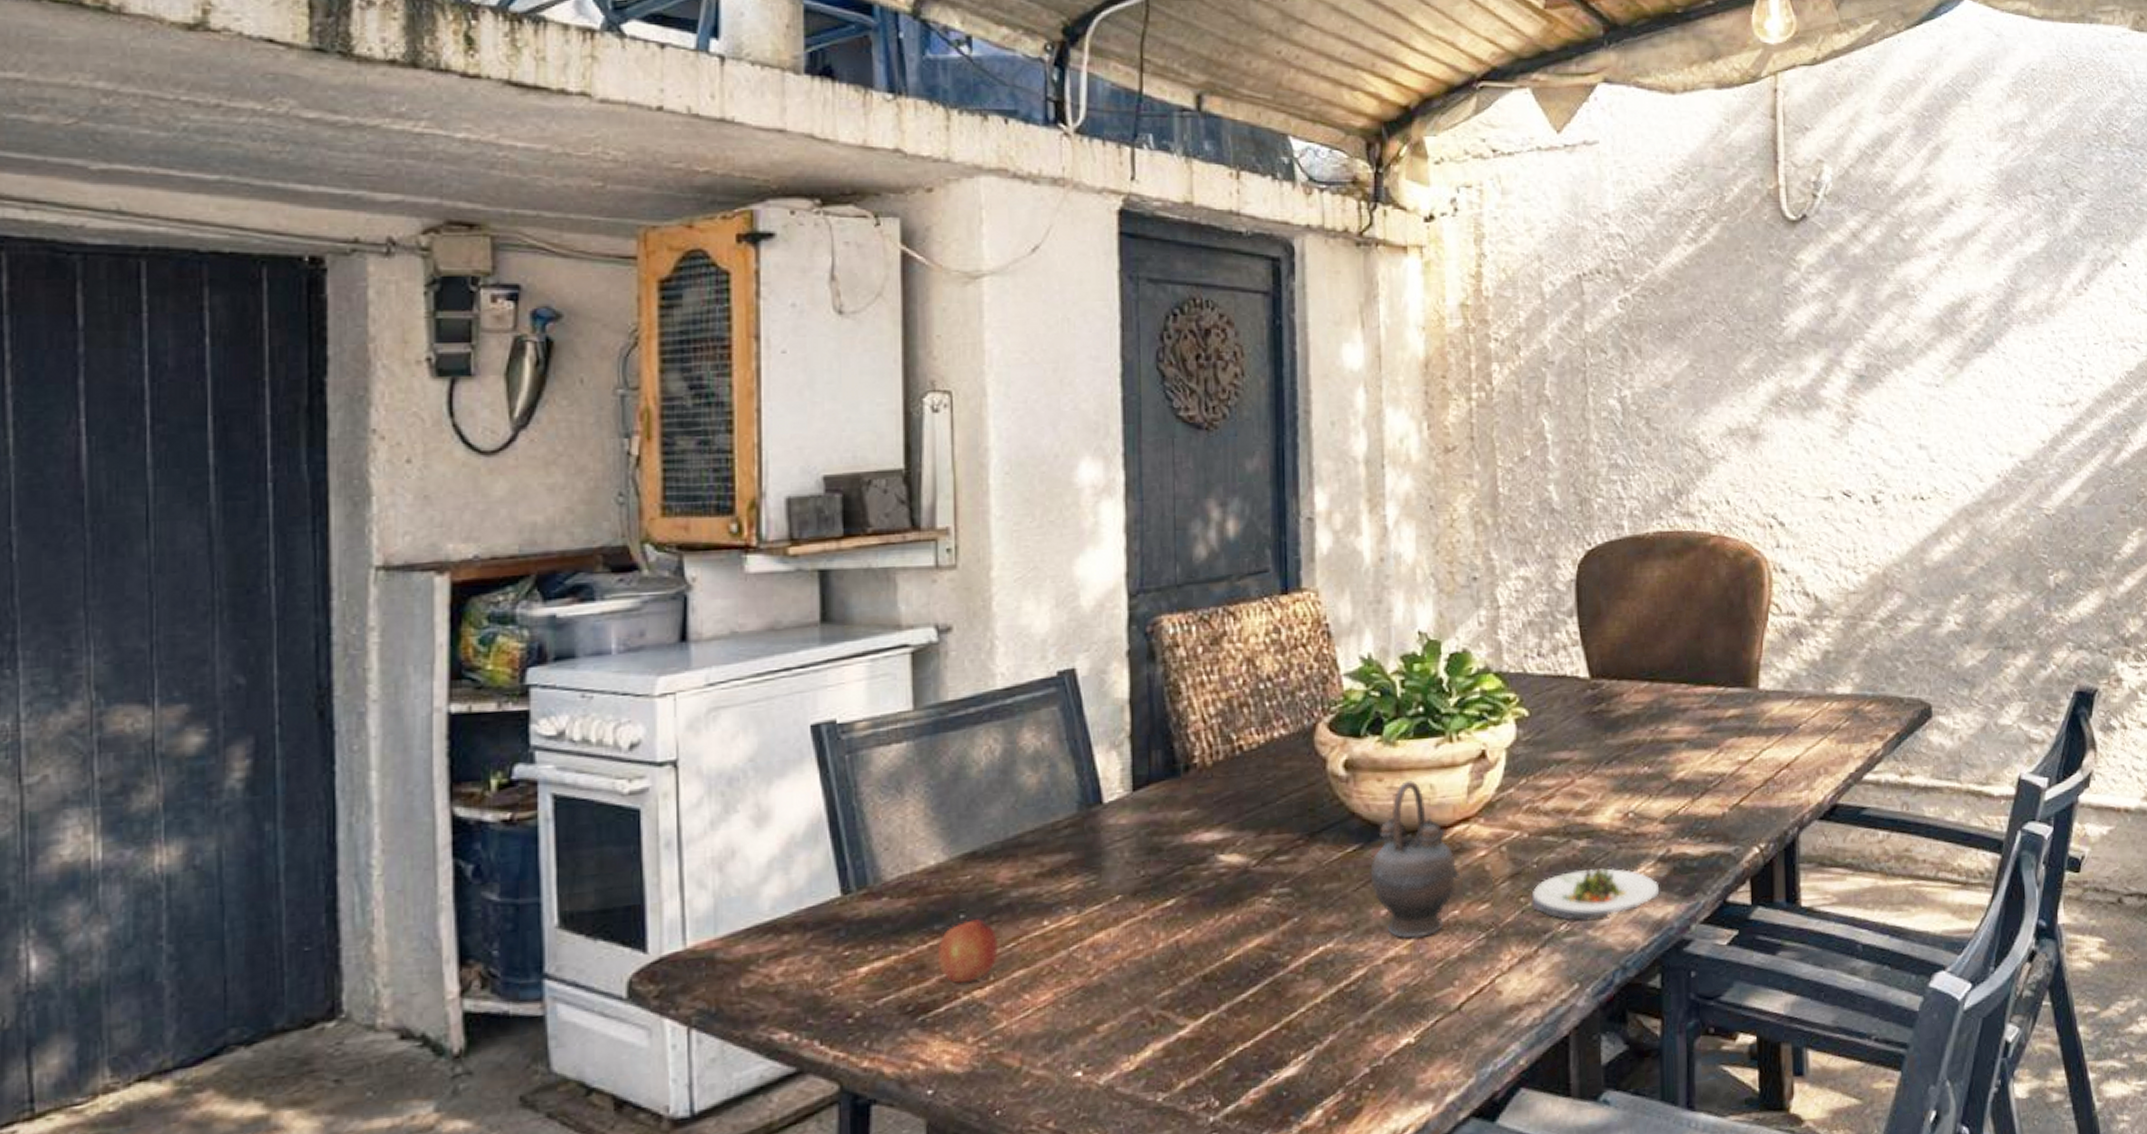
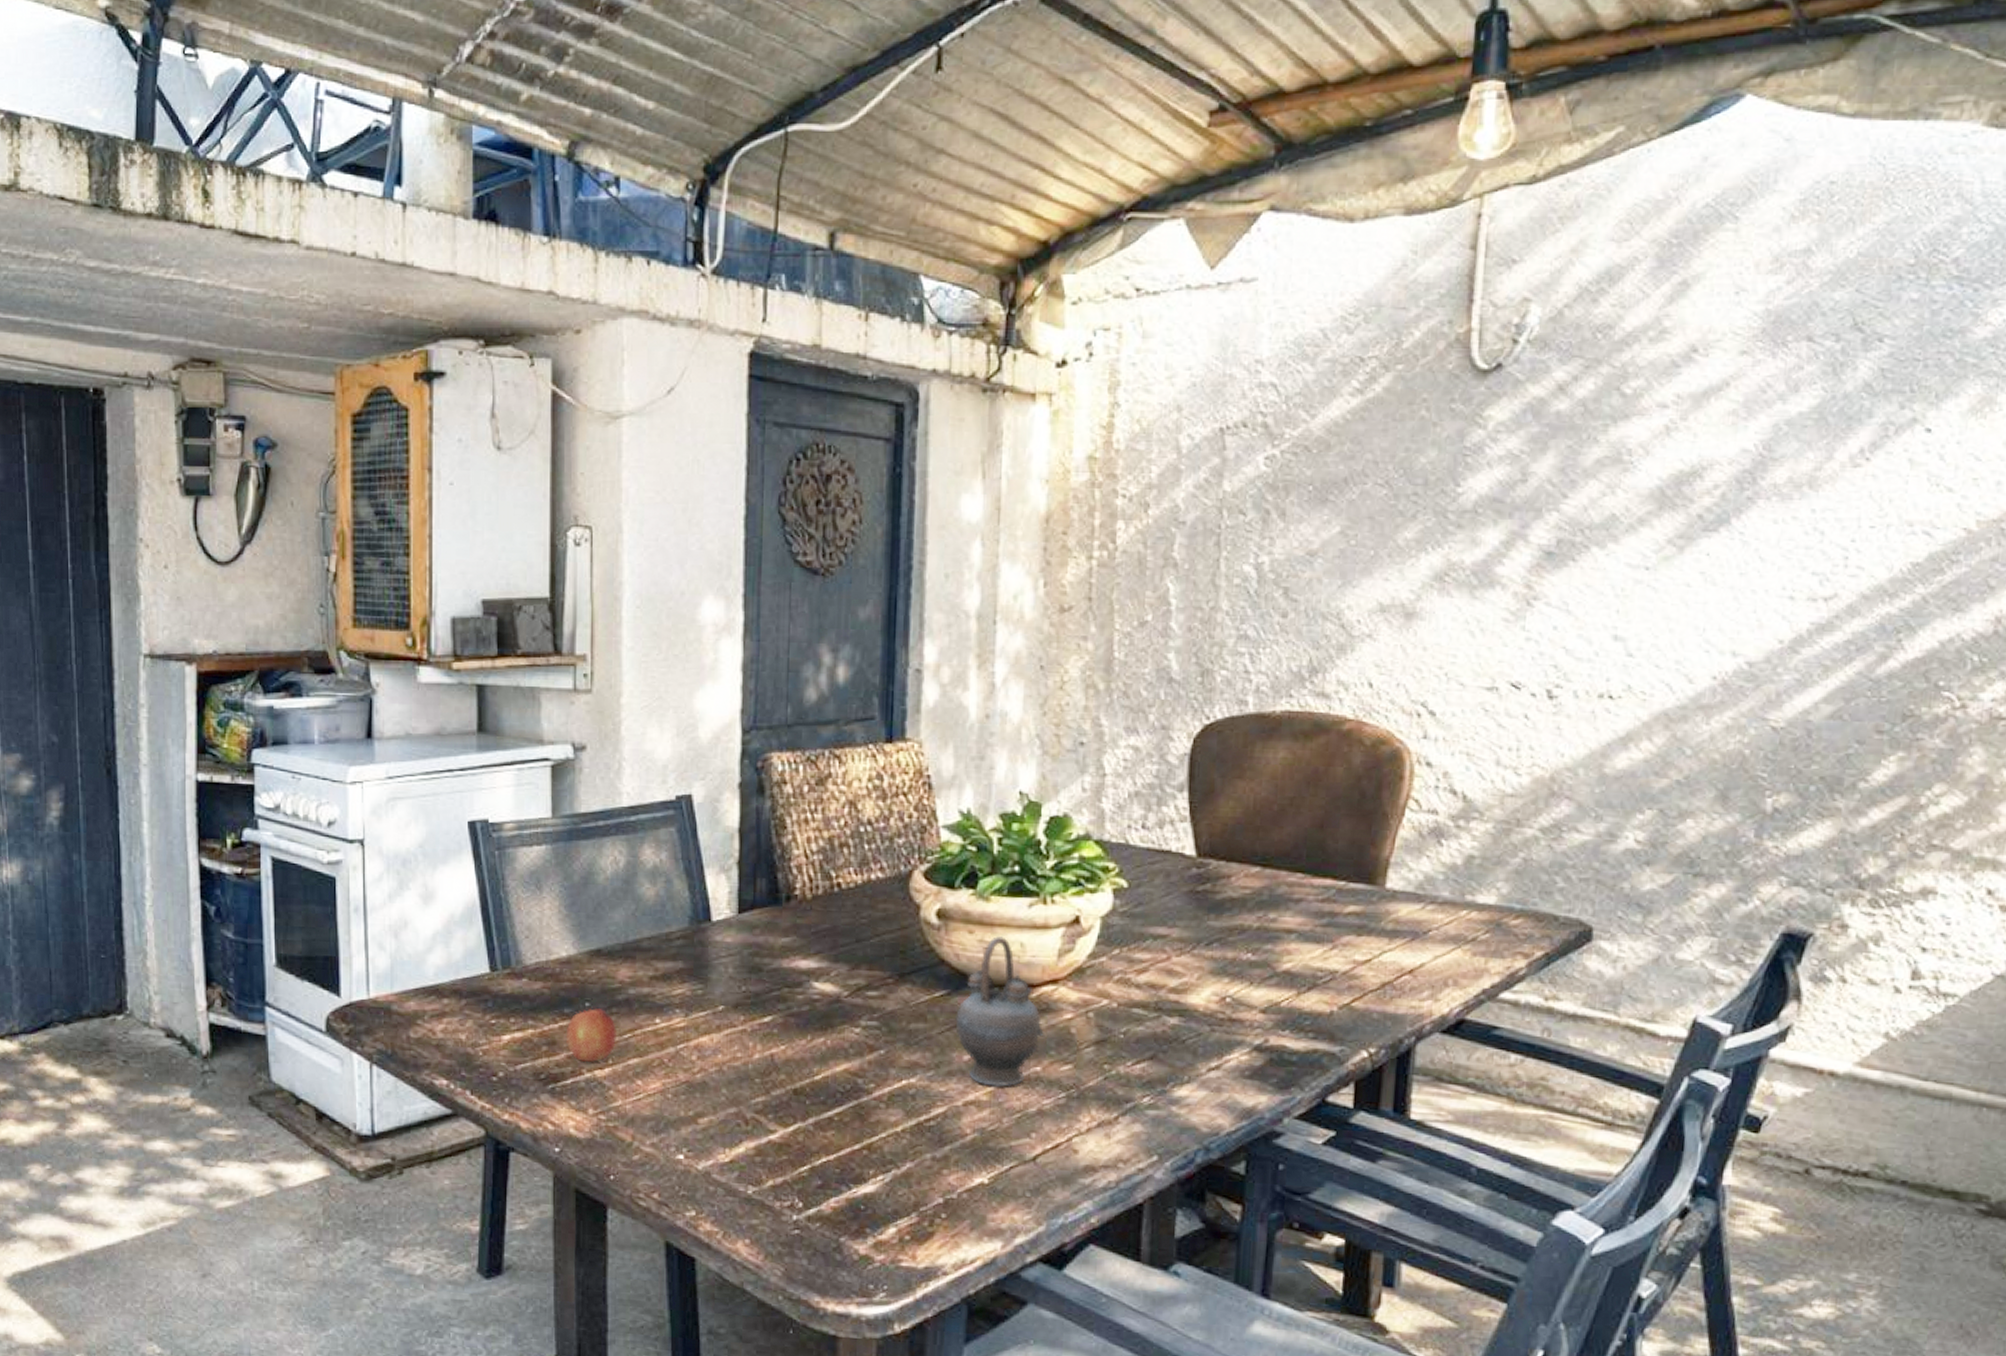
salad plate: present [1531,868,1660,920] -> none [1115,1047,1253,1097]

